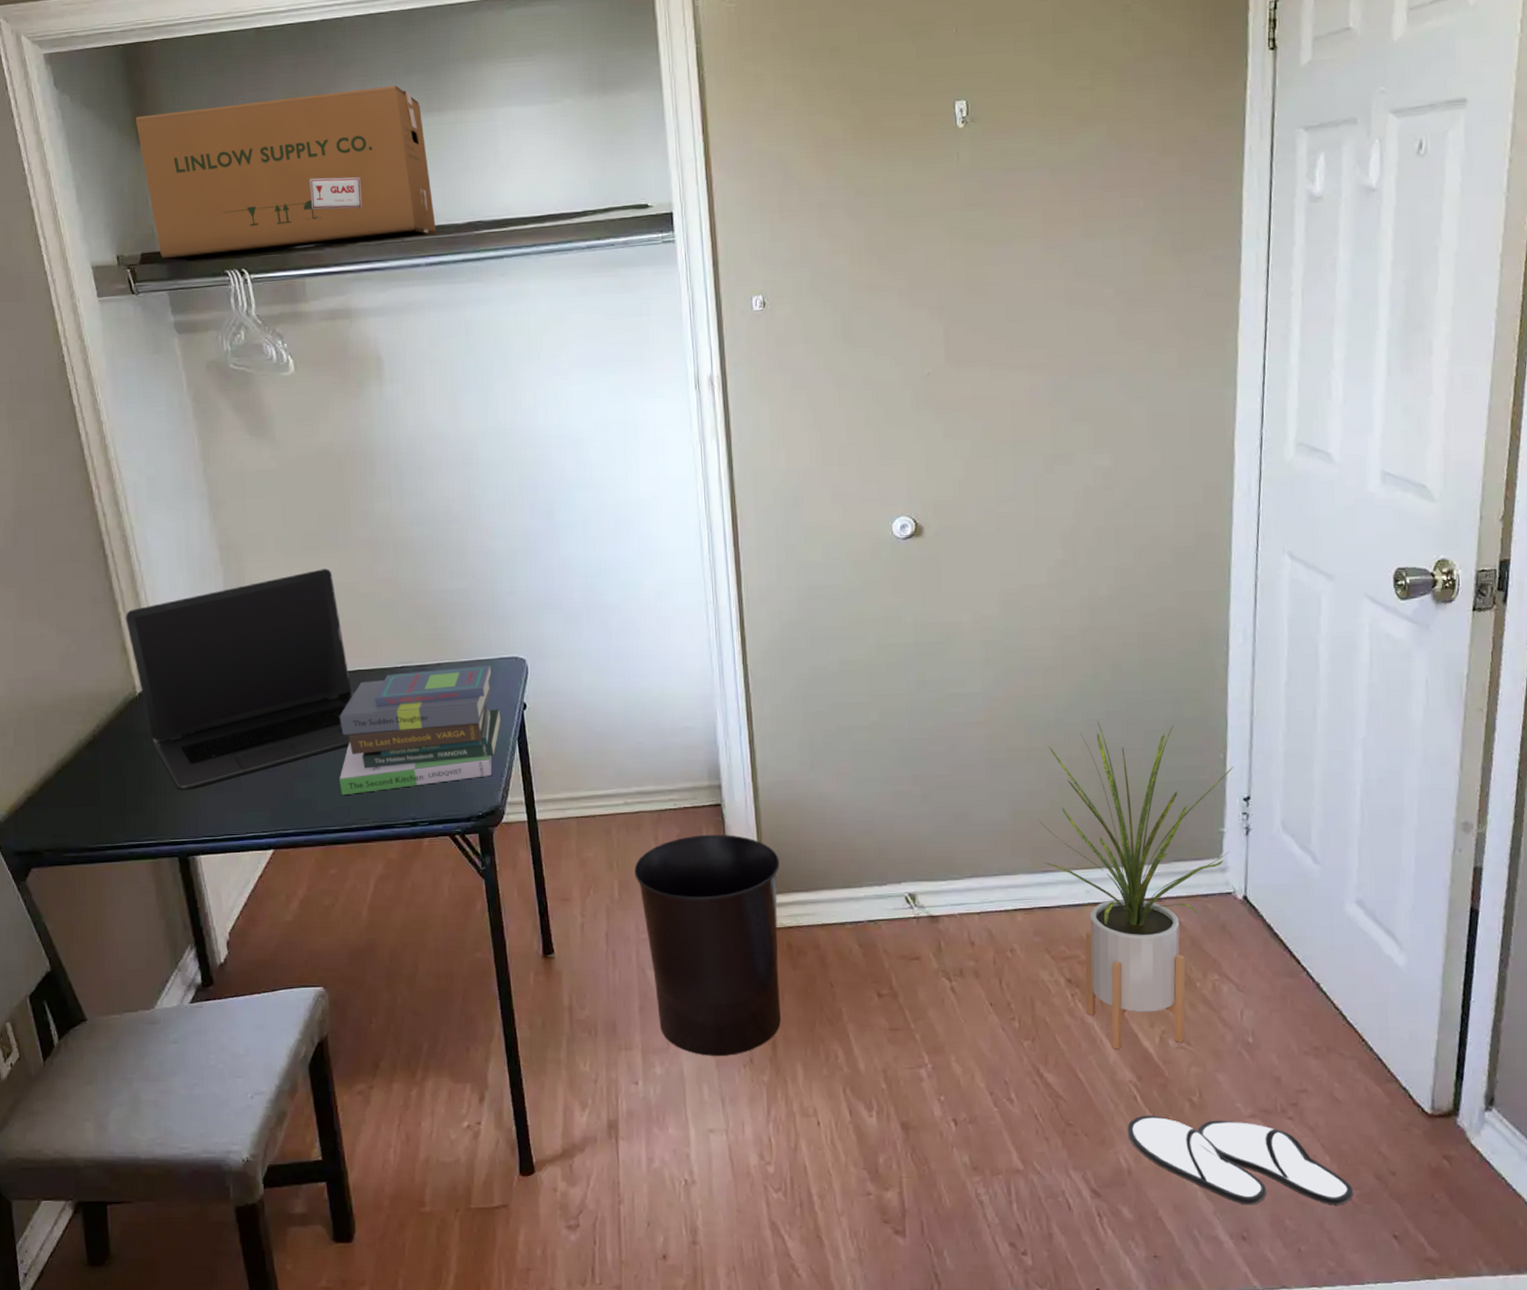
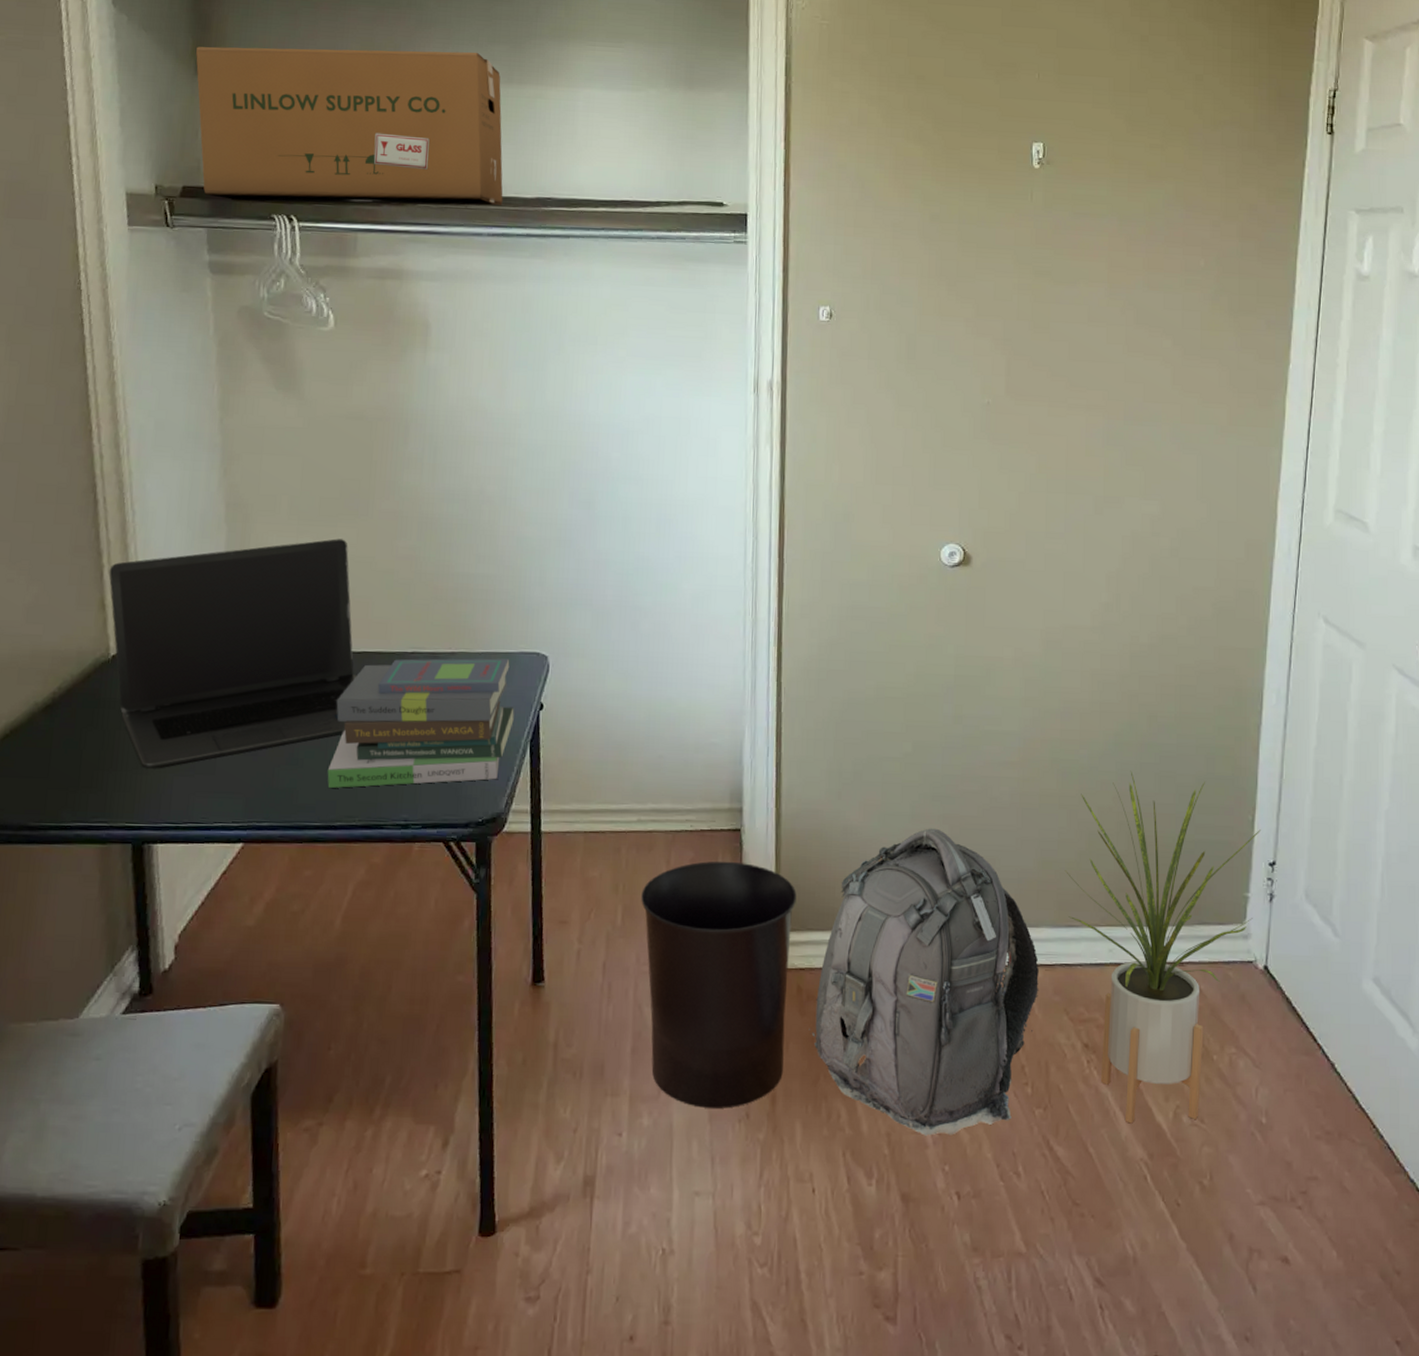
backpack: none [801,789,1020,1070] -> present [809,828,1040,1136]
slippers: present [1127,1115,1353,1205] -> none [1135,1197,1358,1306]

